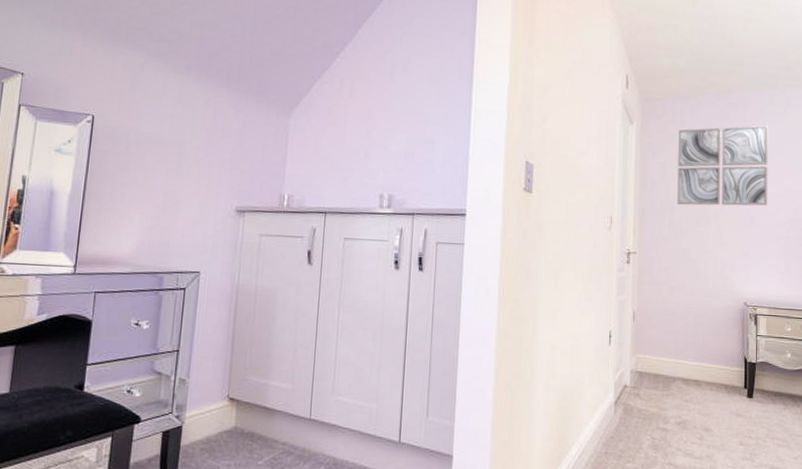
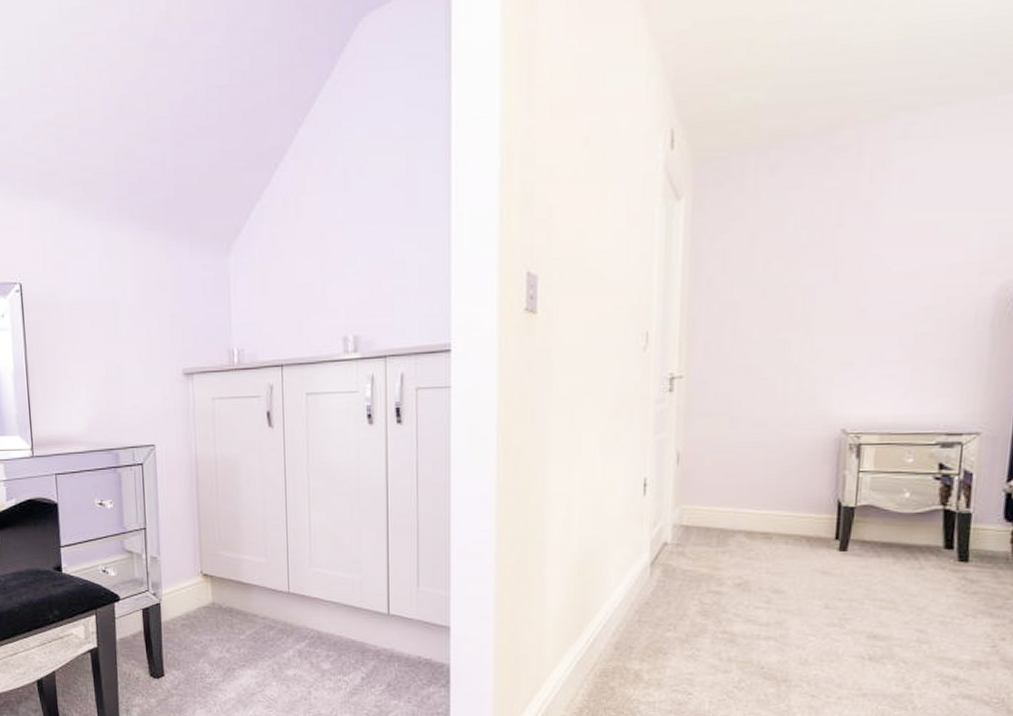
wall art: present [677,125,769,206] -> none [745,171,899,307]

